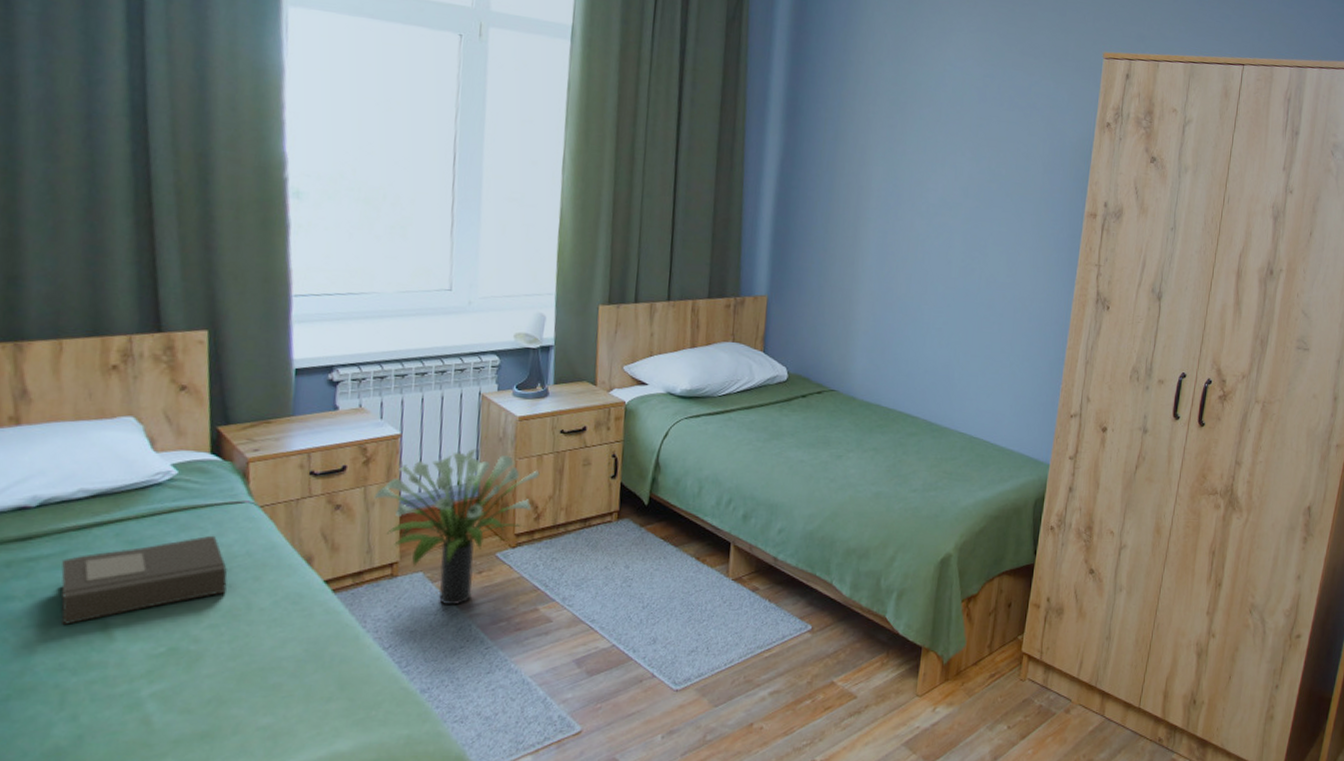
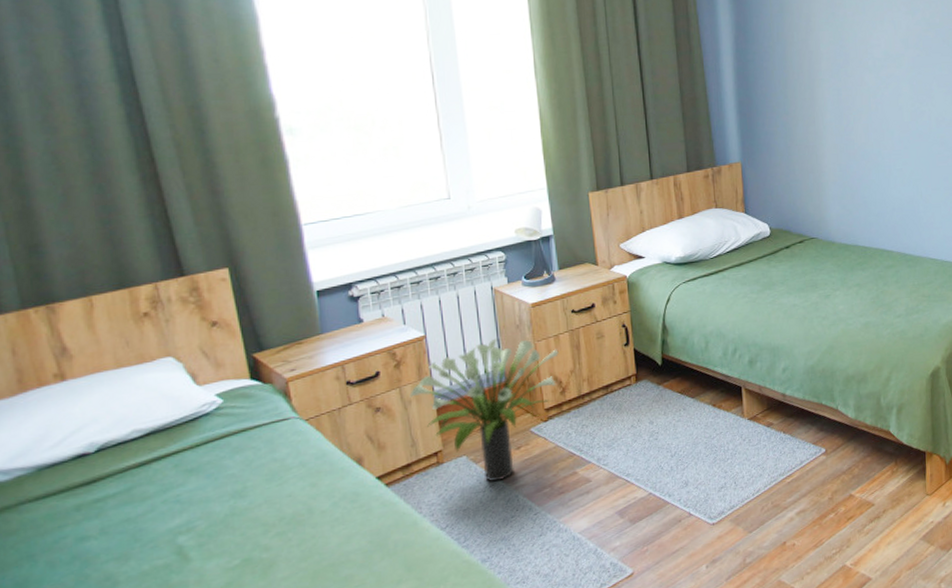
book: present [61,535,228,625] -> none [129,452,287,554]

